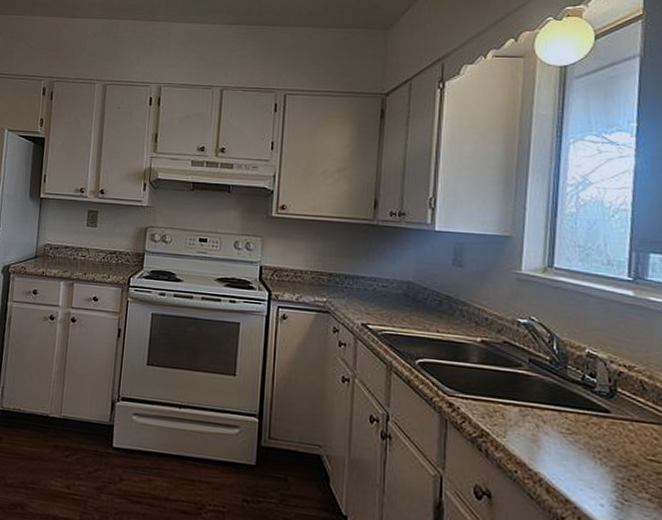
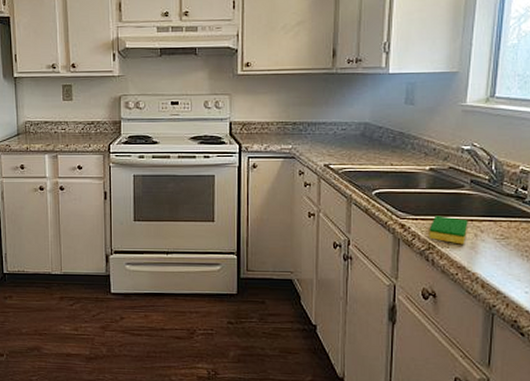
dish sponge: none [481,396,528,436] -> present [429,215,468,245]

